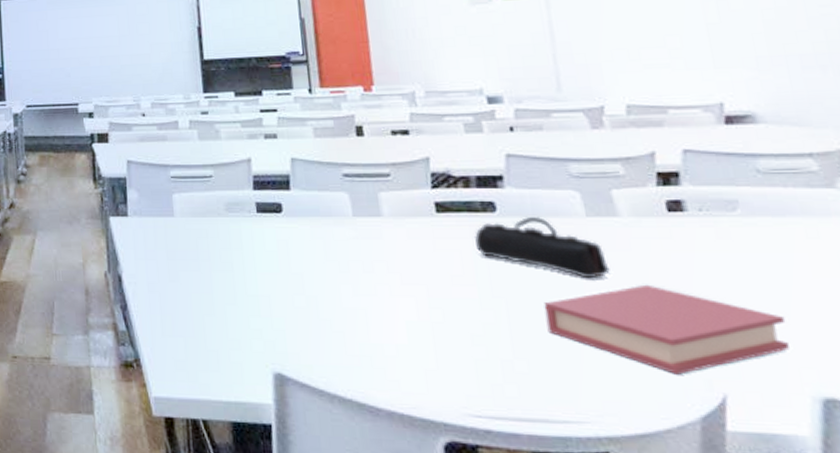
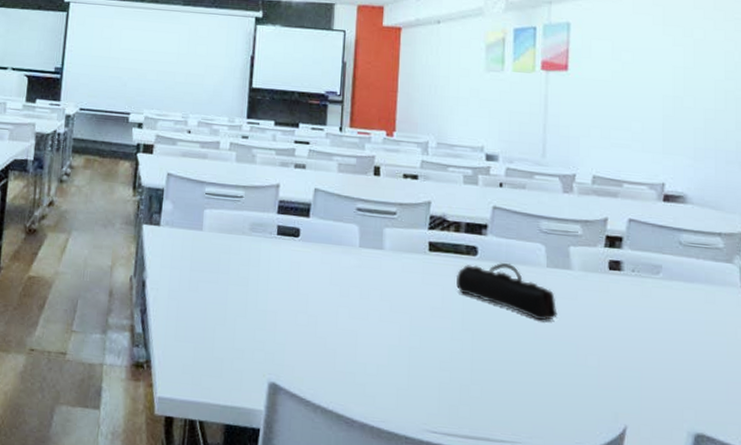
book: present [543,284,790,375] -> none [501,329,680,407]

